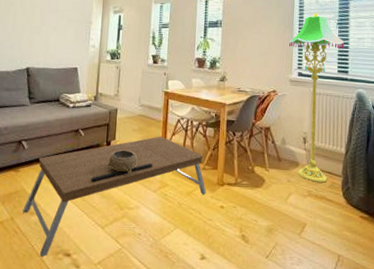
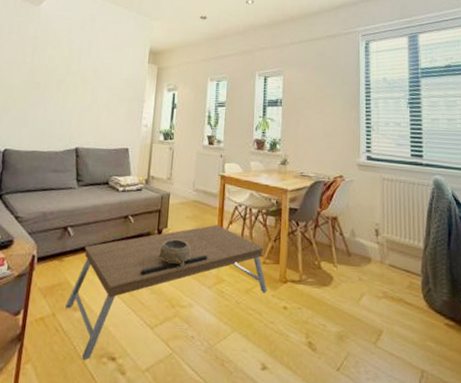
floor lamp: present [289,13,344,183] -> none [356,92,416,282]

